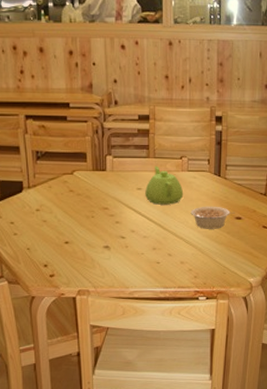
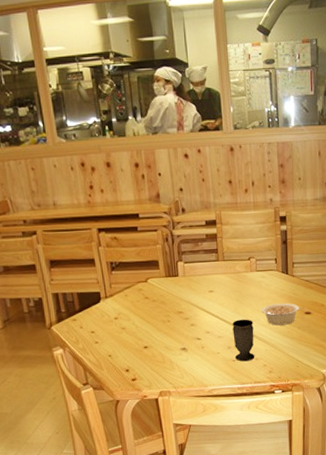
teapot: present [145,165,184,205] -> none [217,268,254,306]
cup: none [159,220,181,264] -> present [232,319,255,362]

